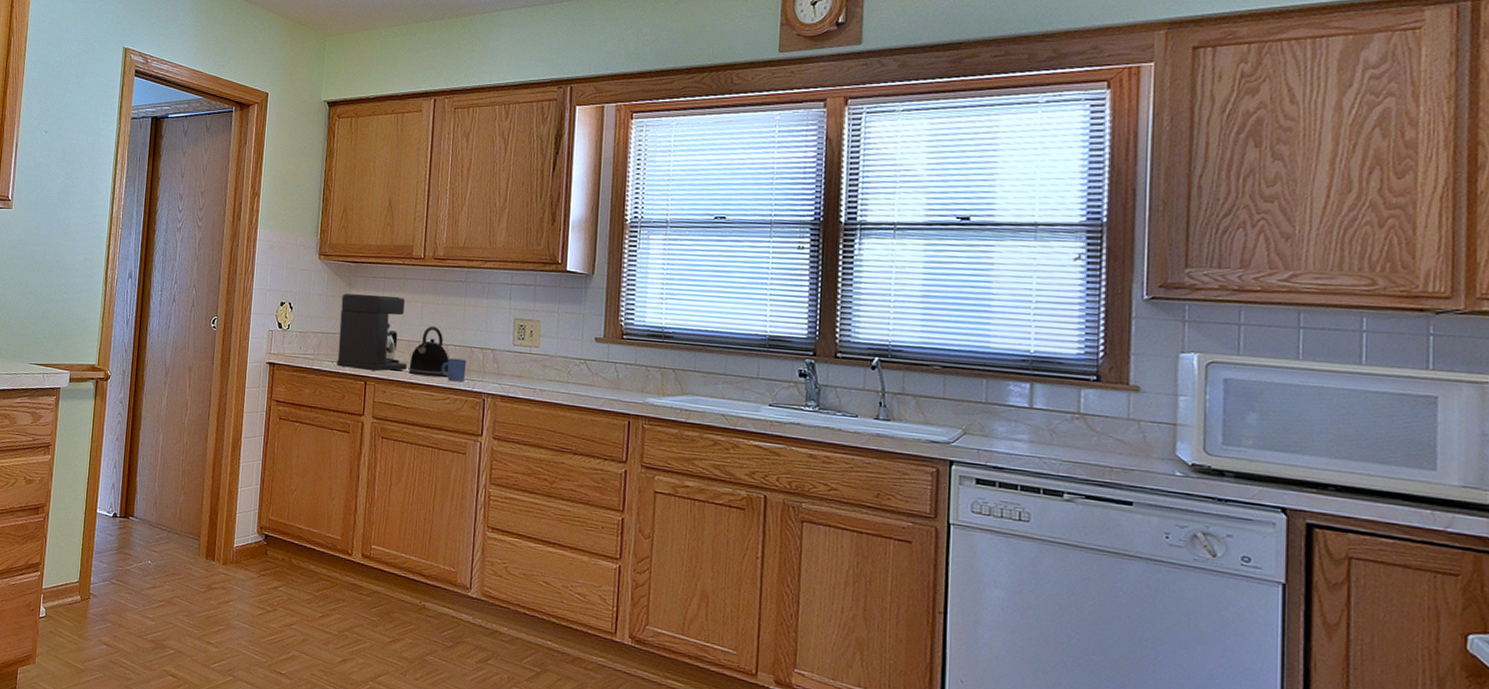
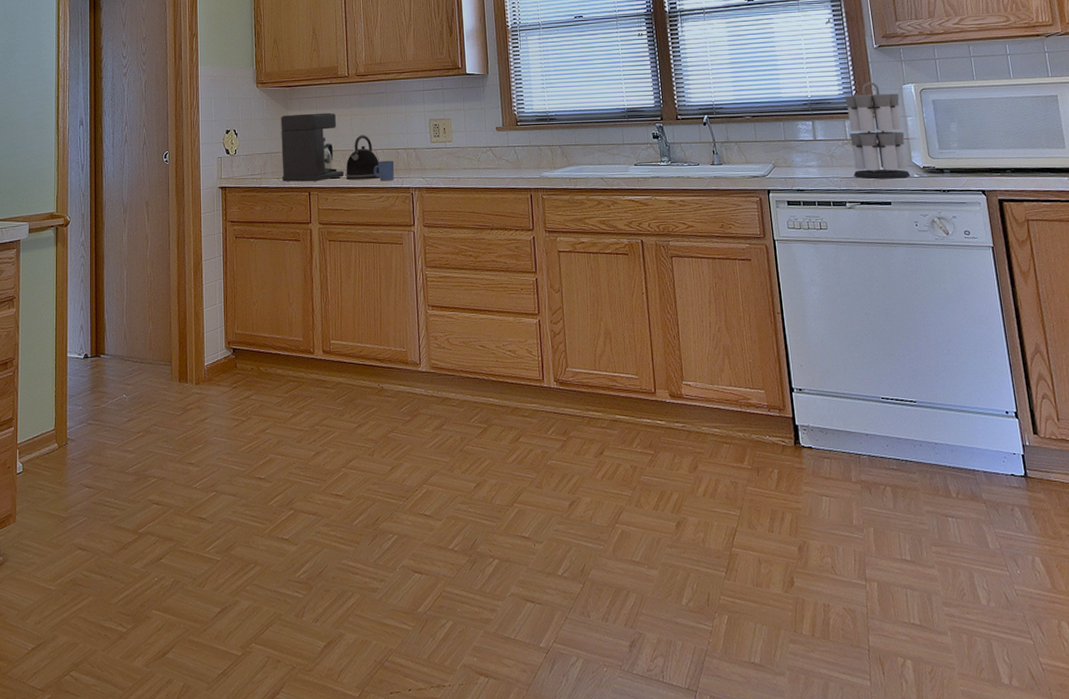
spice rack: none [1081,343,1172,474] -> present [845,82,911,179]

